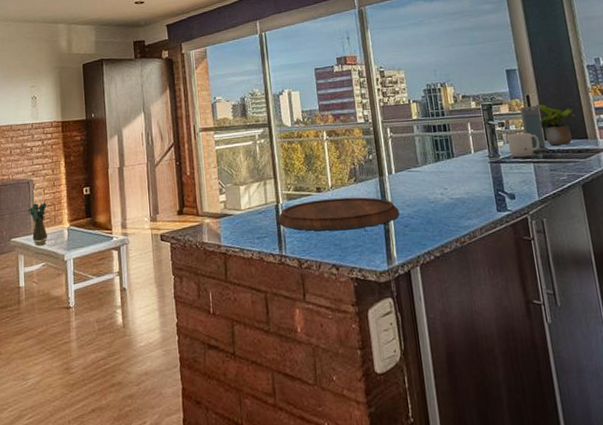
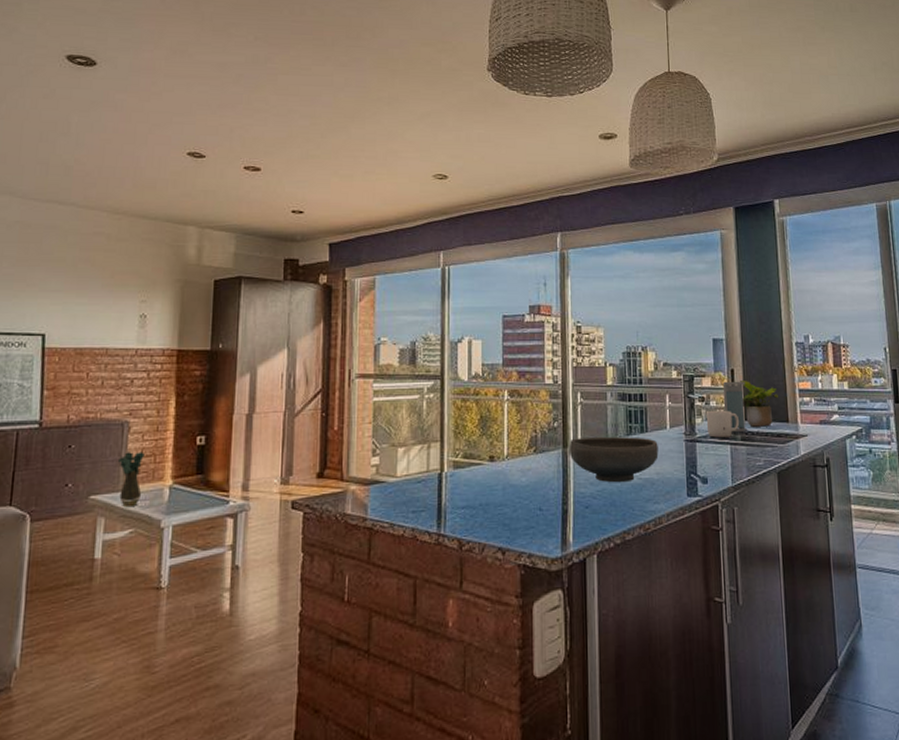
cutting board: present [277,197,399,231] -> none [439,470,581,508]
bowl: none [384,162,467,204] -> present [569,436,659,483]

